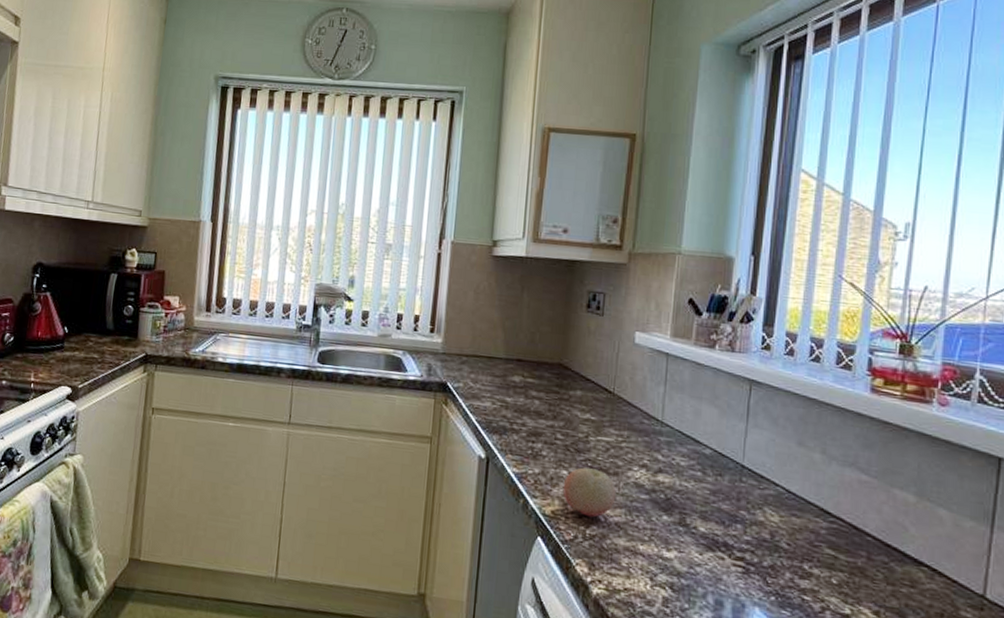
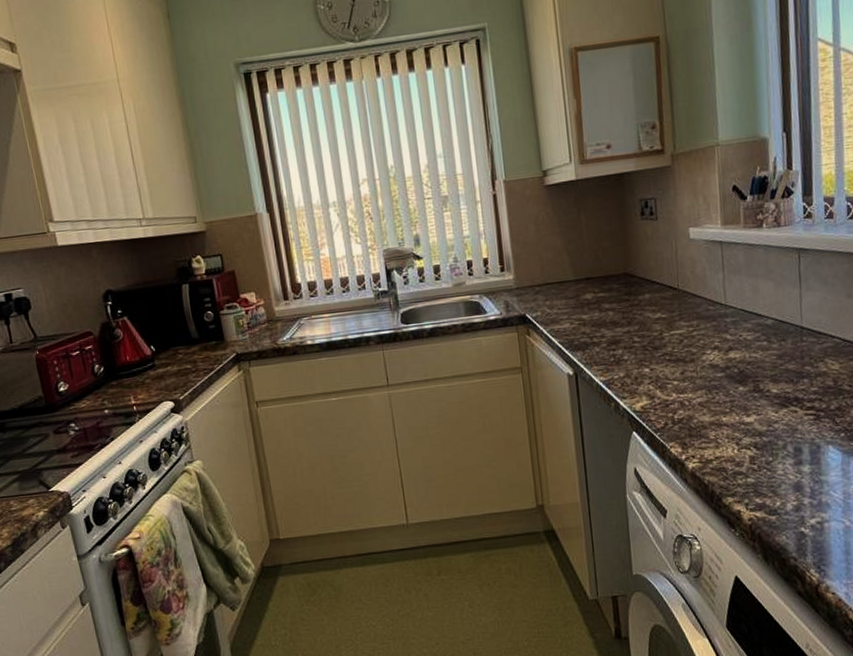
fruit: present [562,467,617,518] -> none [647,360,696,404]

